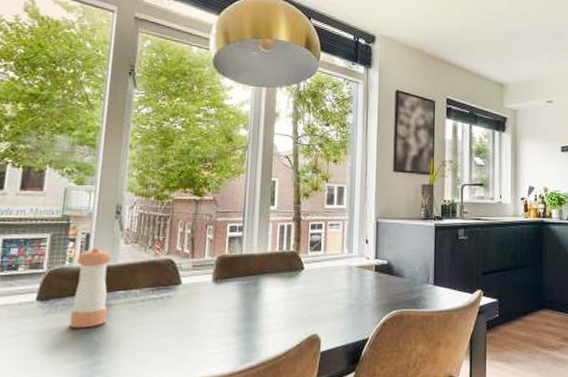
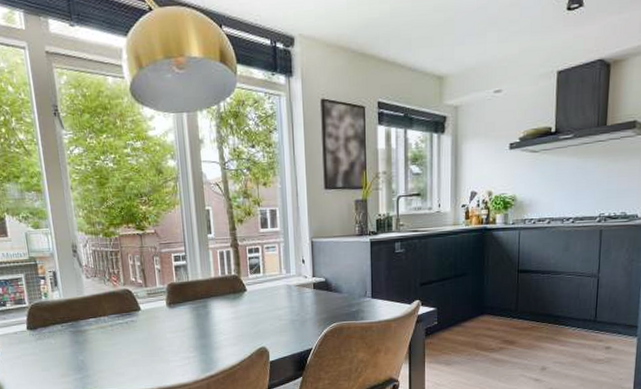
pepper shaker: present [69,248,111,329] -> none [50,283,86,351]

